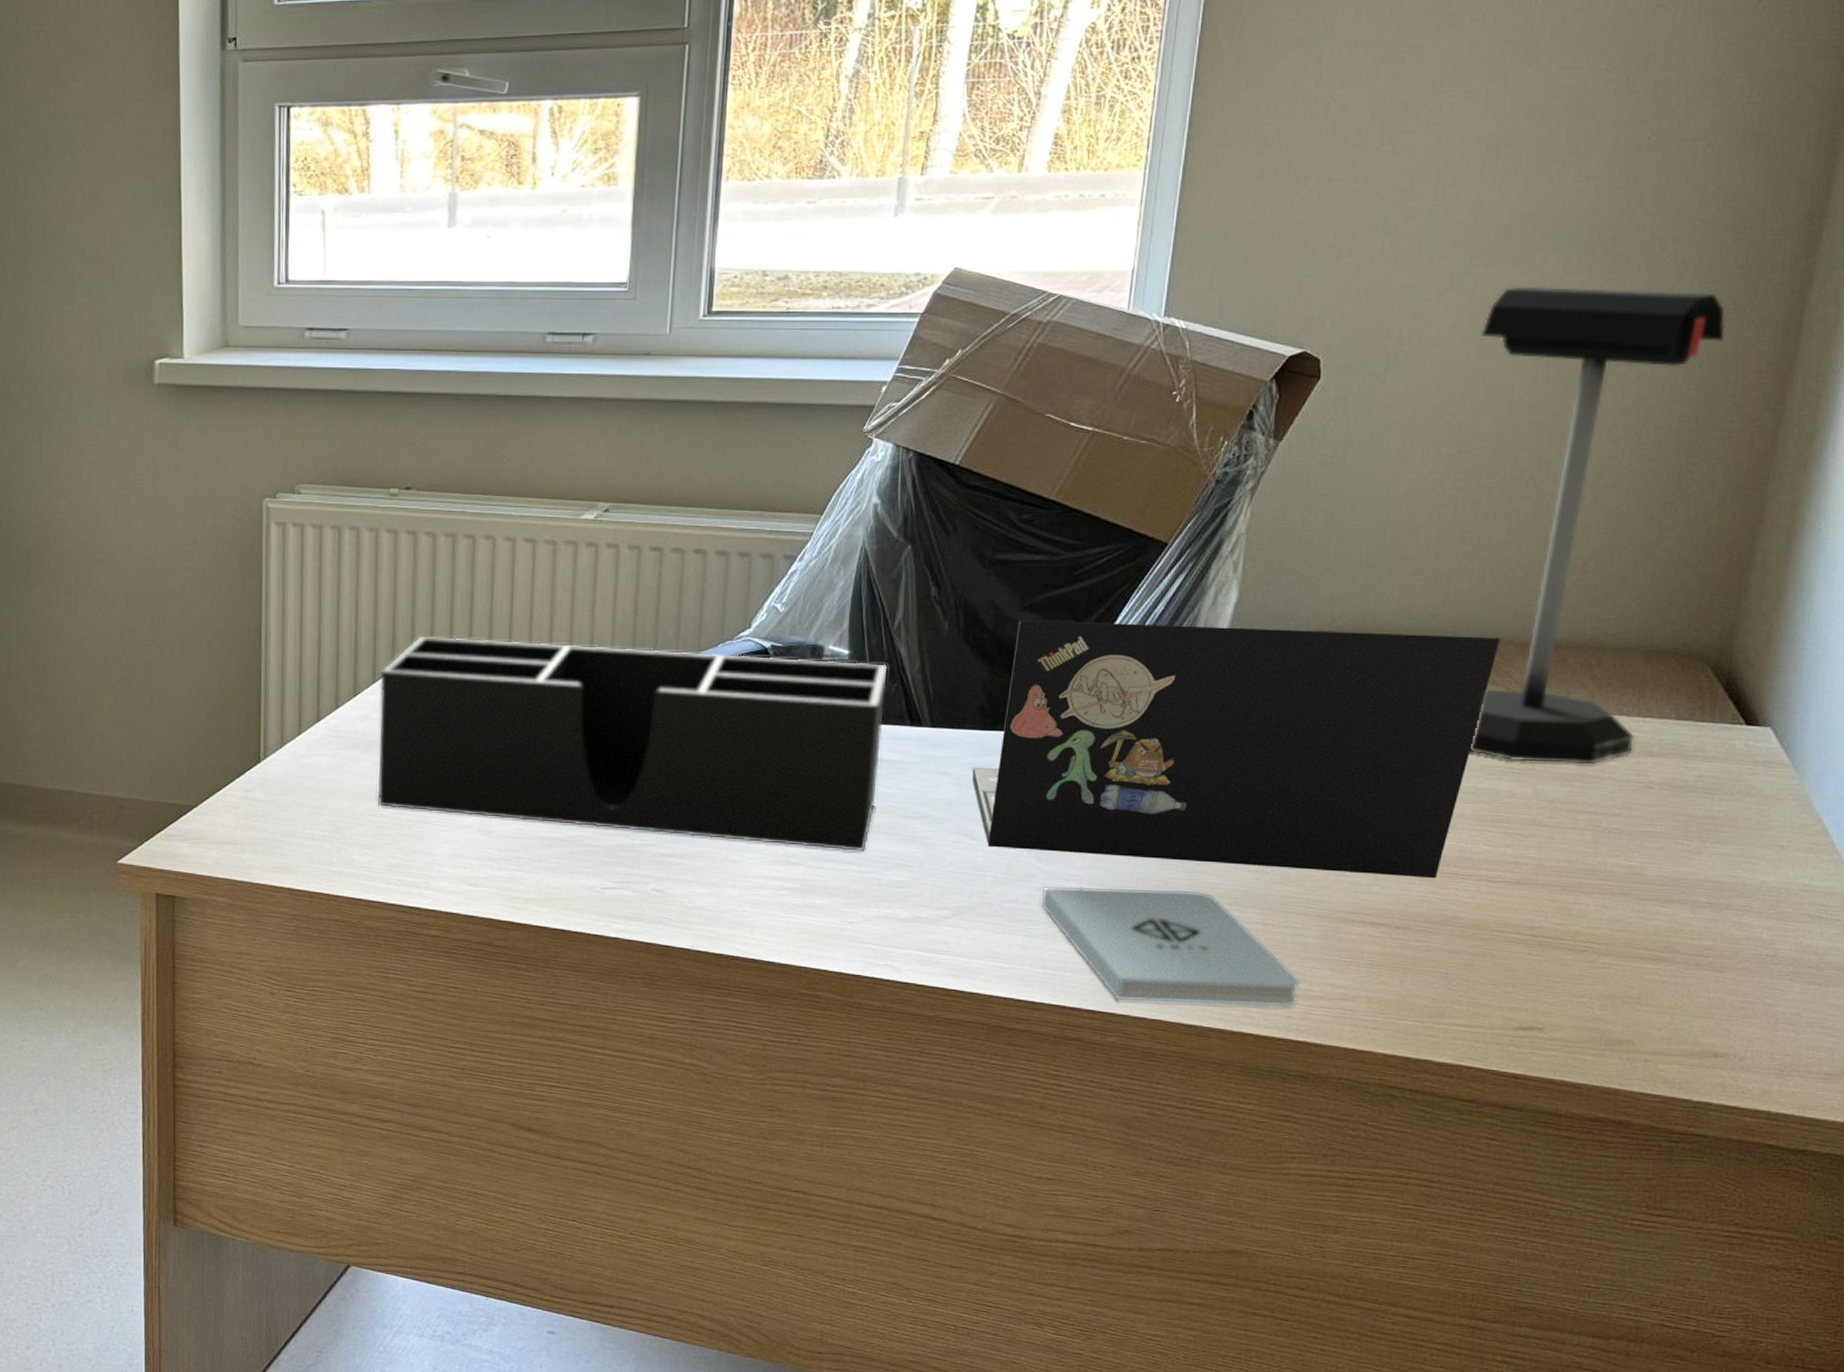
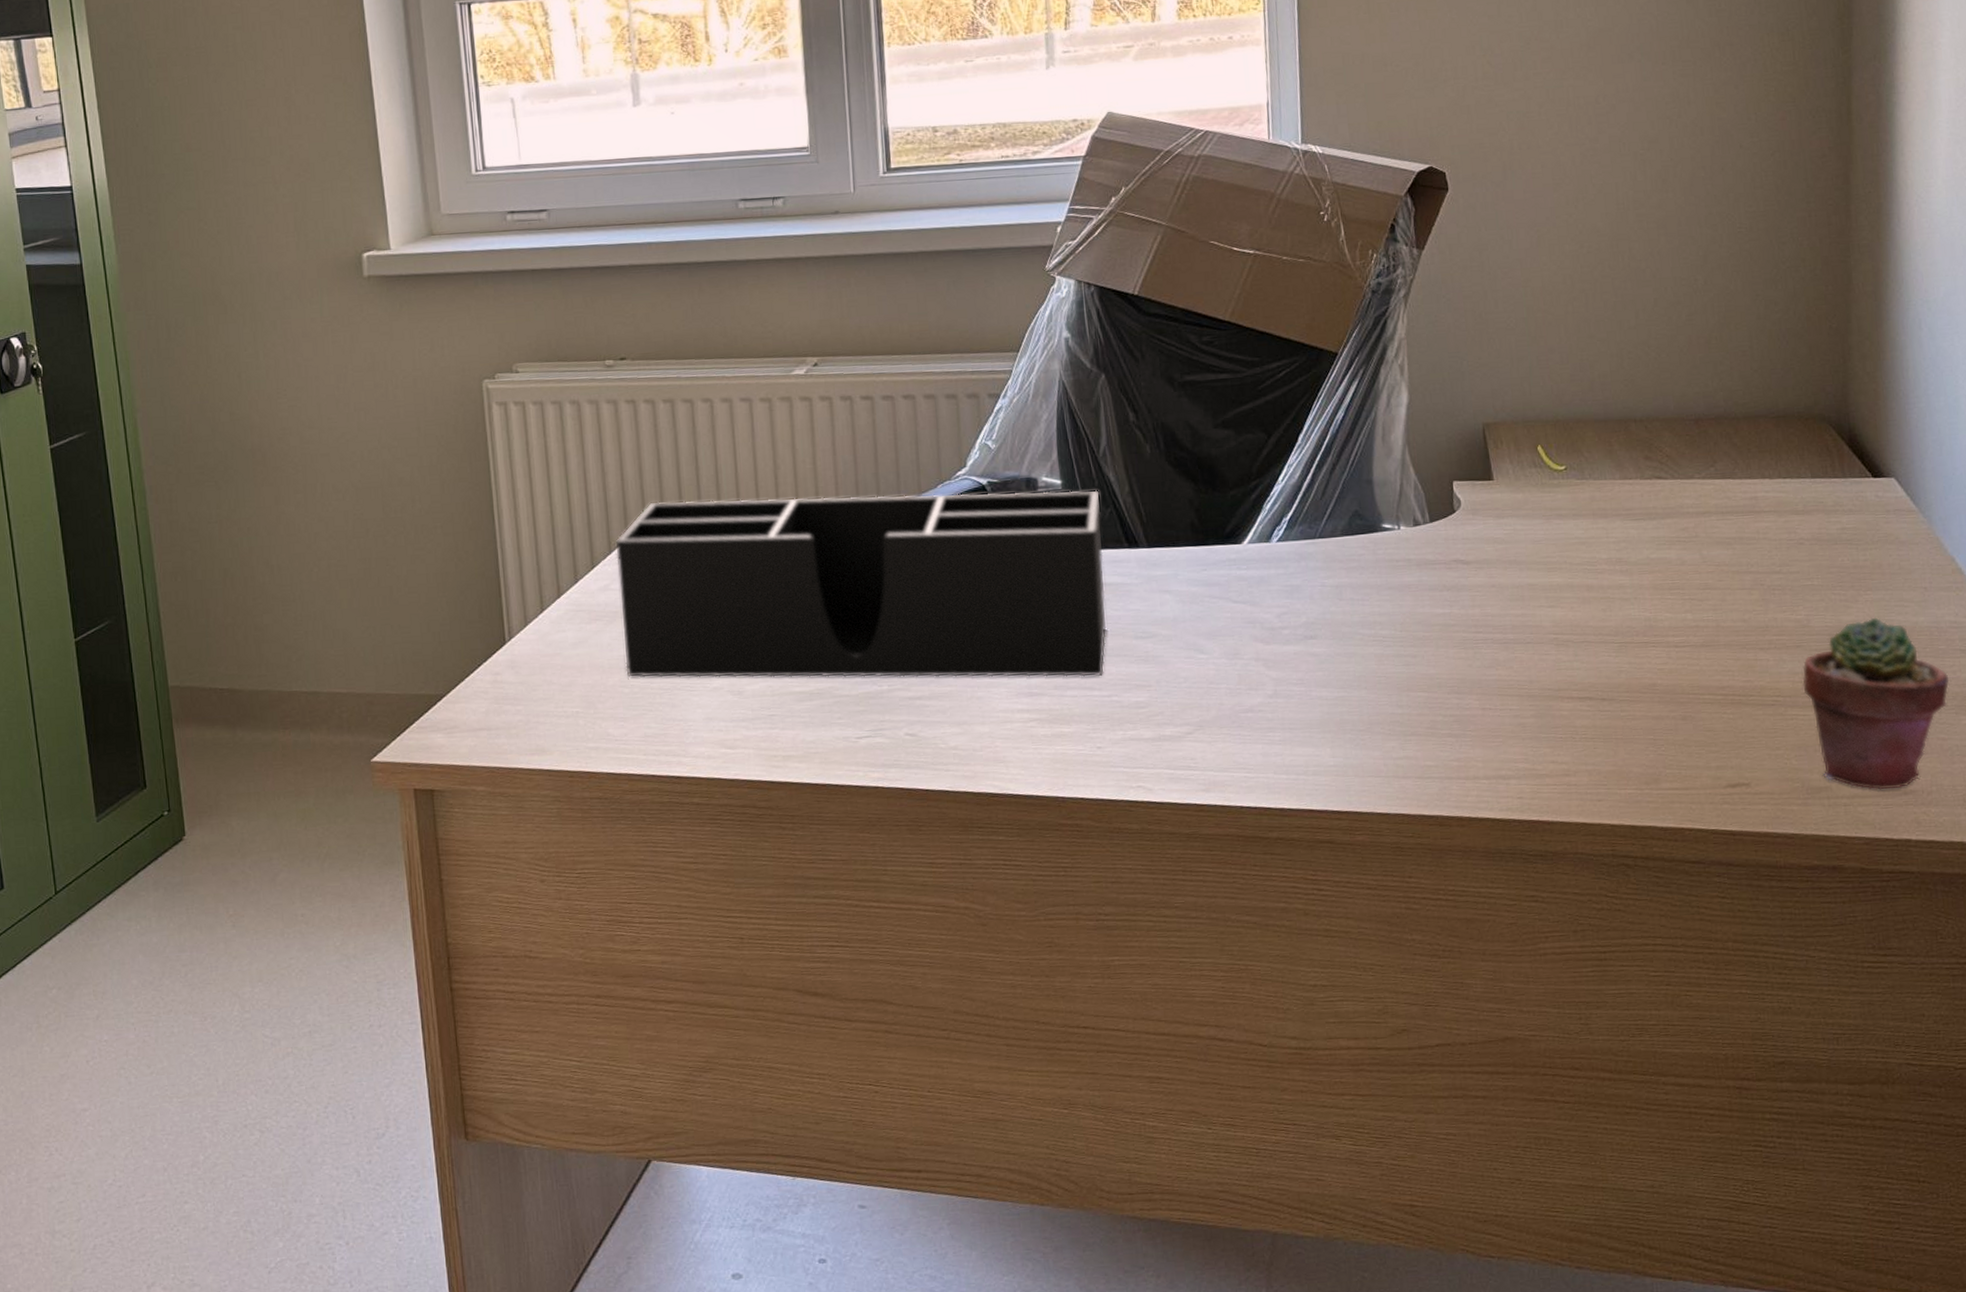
laptop: present [972,620,1501,879] -> none [1191,416,1647,660]
notepad: present [1041,886,1300,1007] -> none [1274,682,1525,798]
desk lamp: present [1469,286,1725,765] -> none [1581,89,1788,530]
potted succulent: none [1622,872,1790,1051] -> present [1802,617,1950,790]

